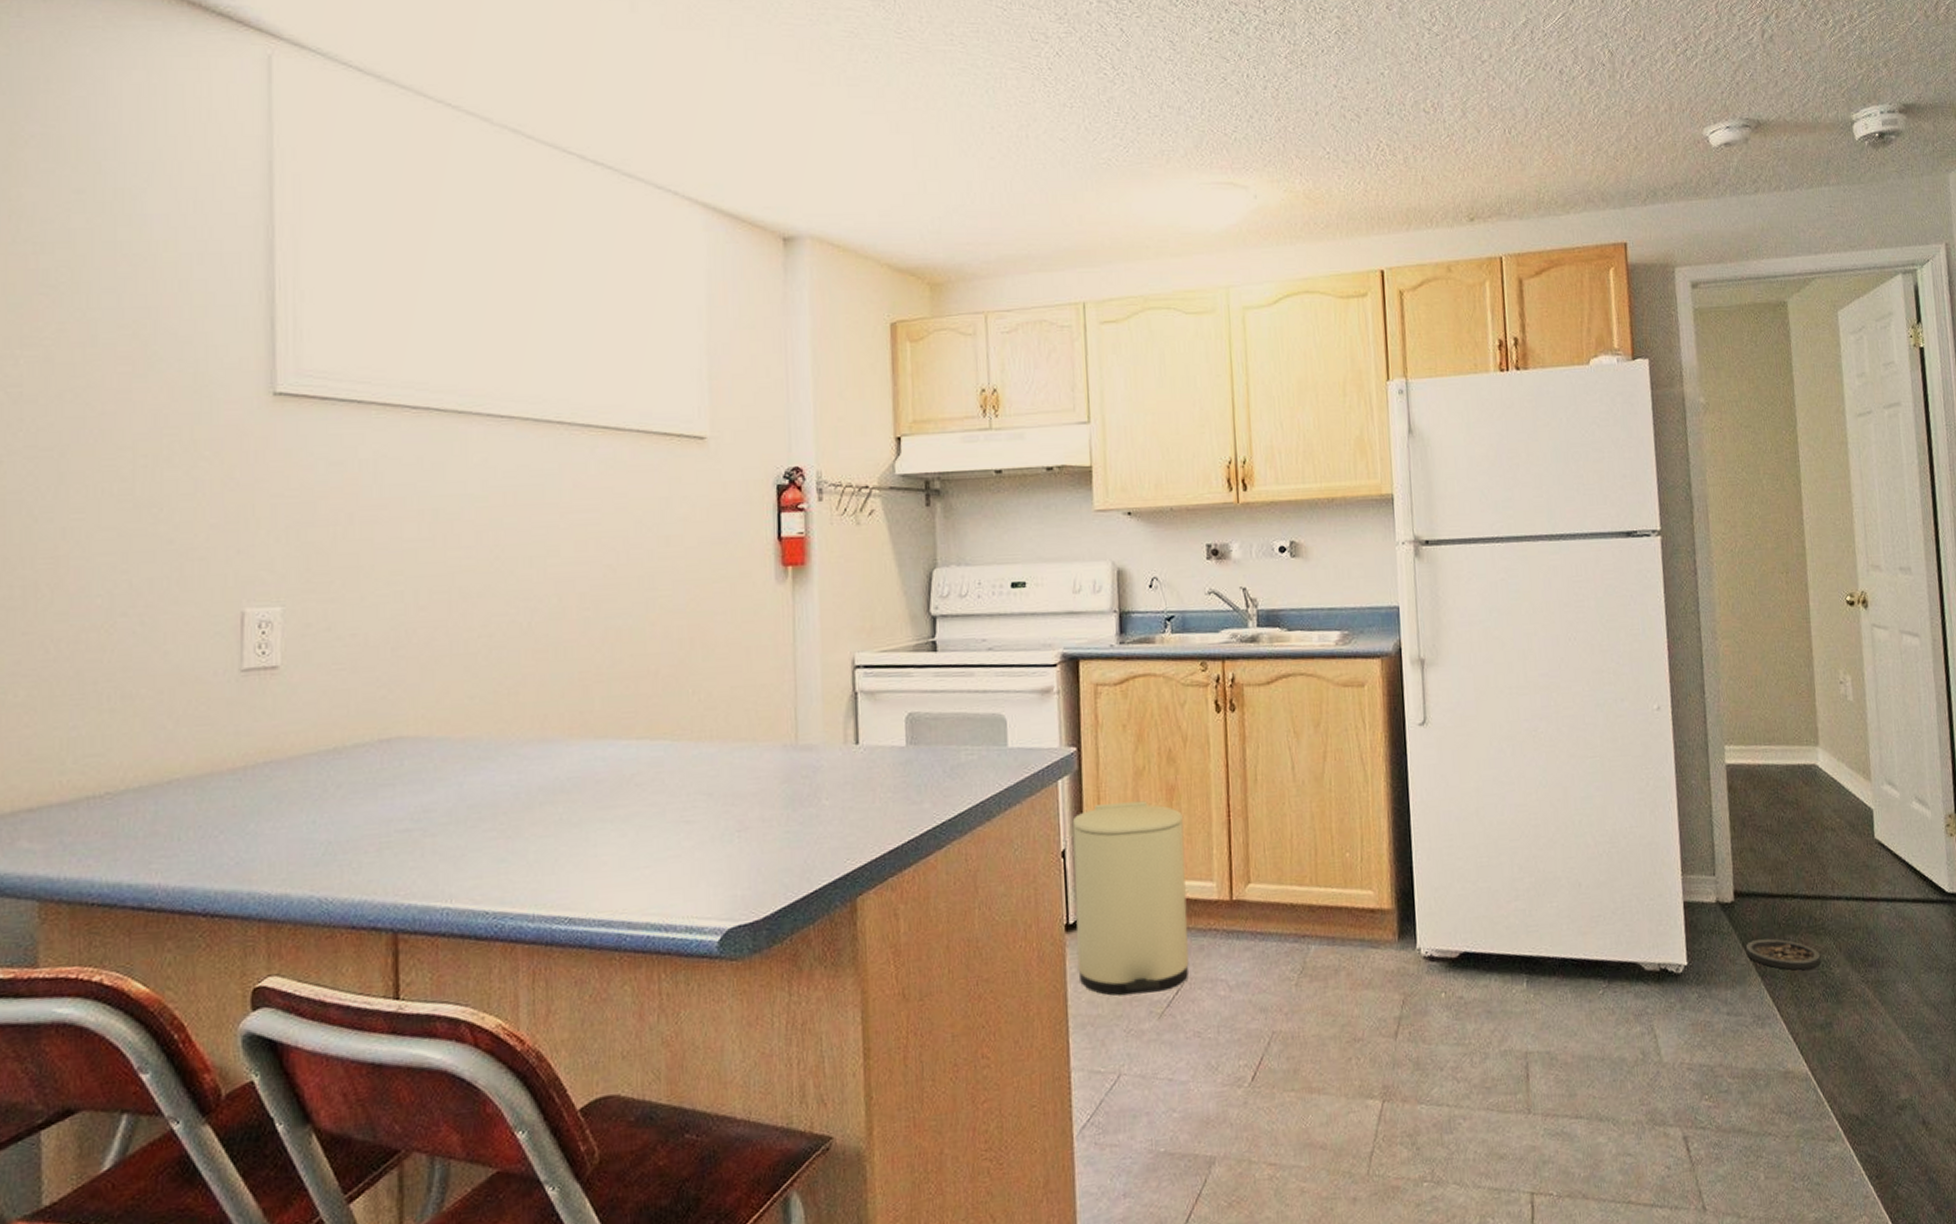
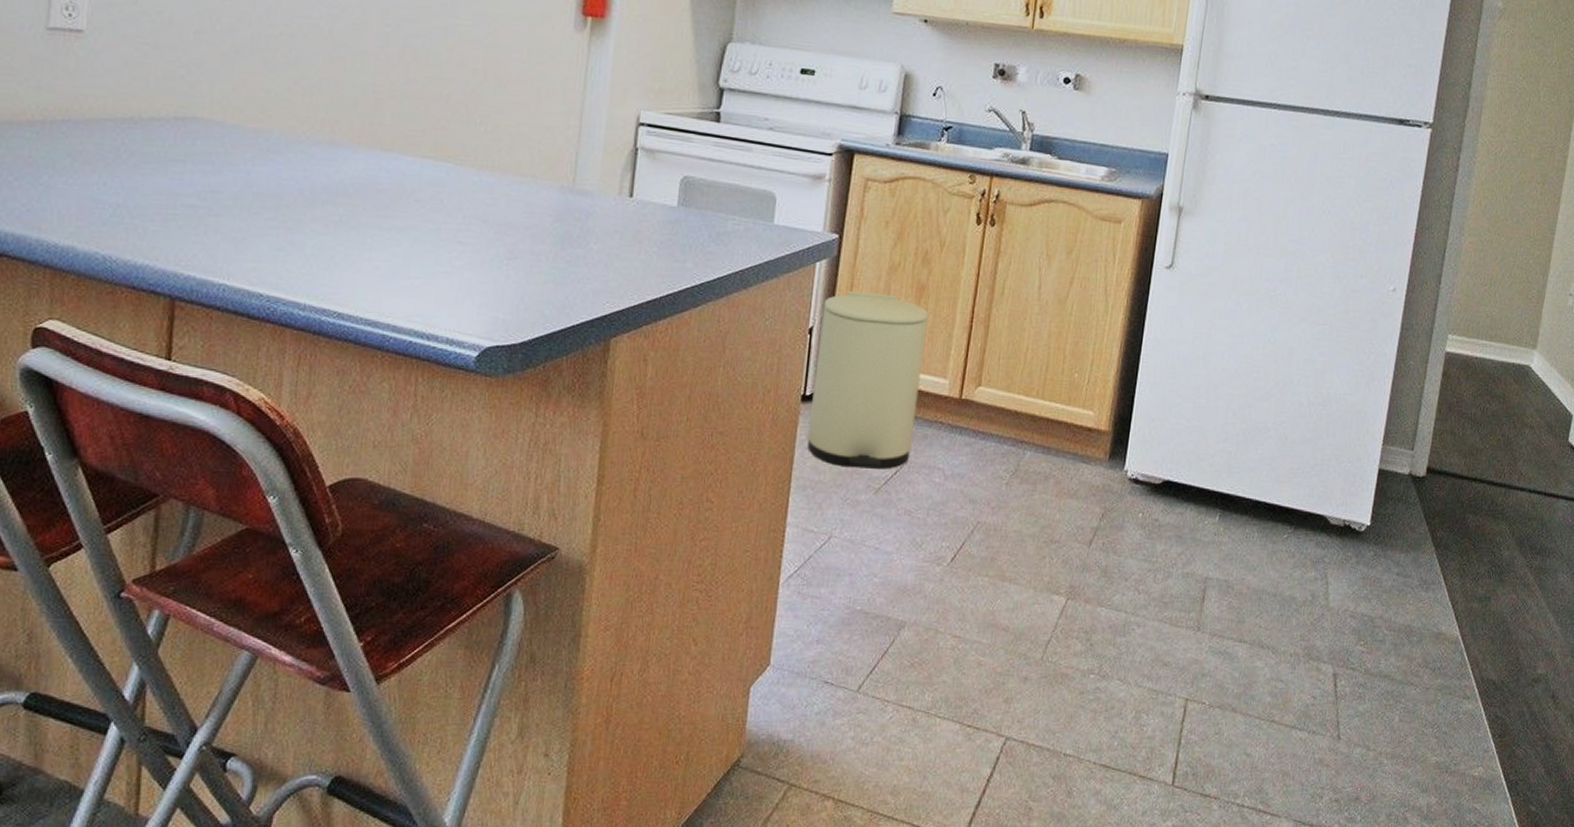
pet bowl: present [1745,938,1820,970] -> none [1426,514,1493,547]

